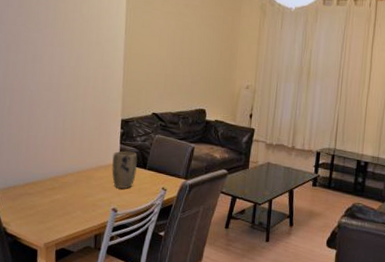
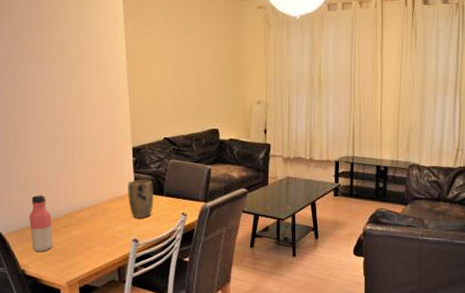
water bottle: none [15,156,38,212] -> present [29,195,53,252]

